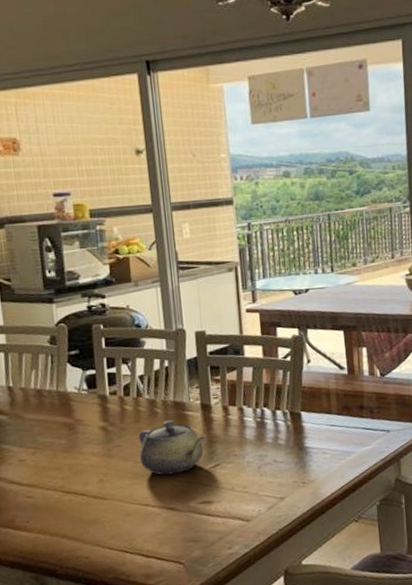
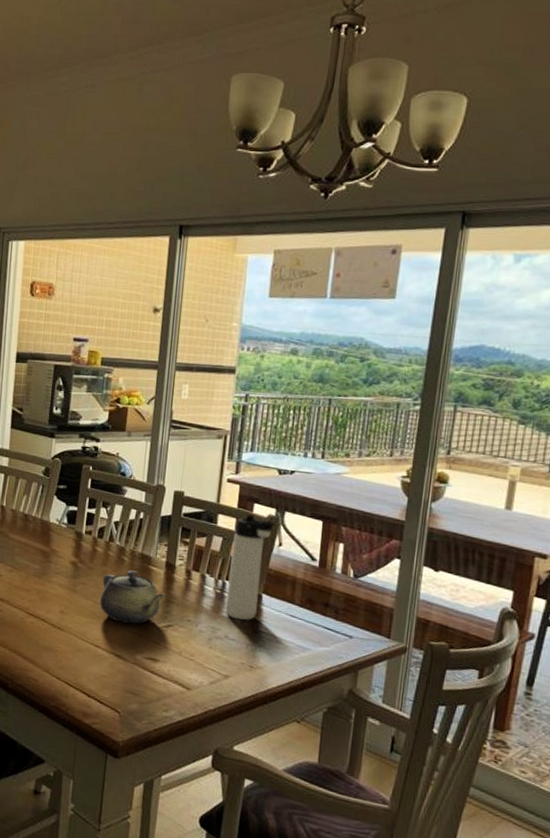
thermos bottle: none [262,339,301,442] -> present [225,514,276,621]

